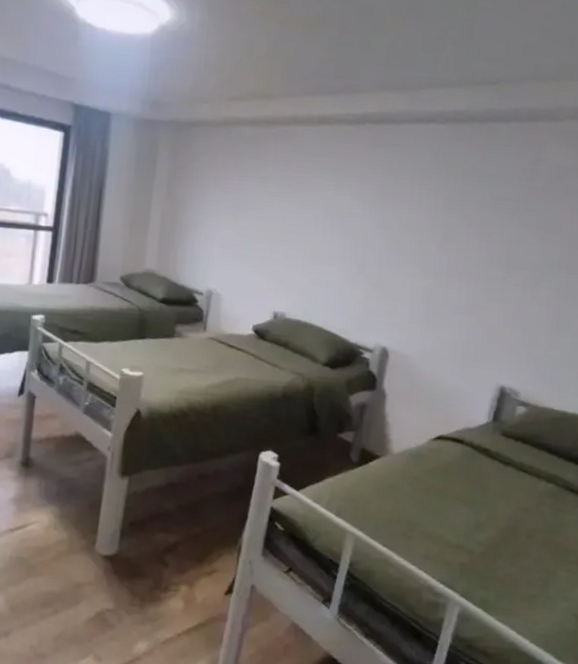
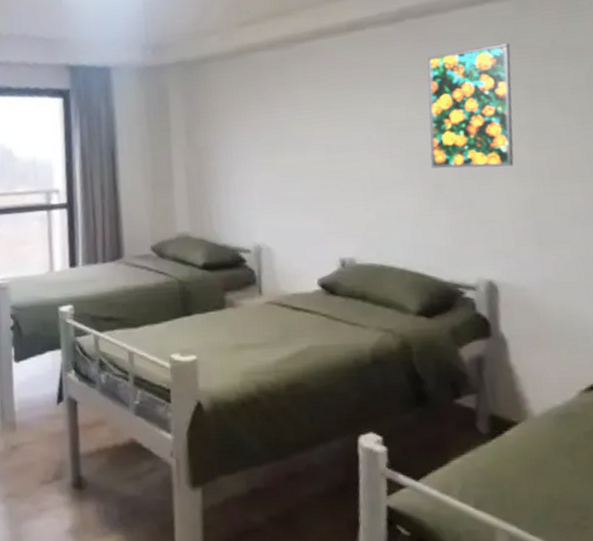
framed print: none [360,158,441,260] -> present [427,43,514,169]

